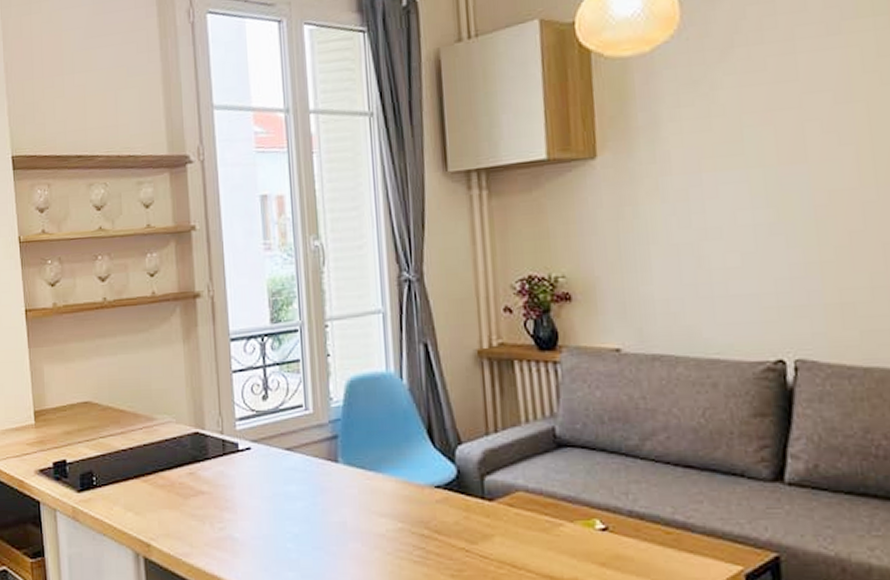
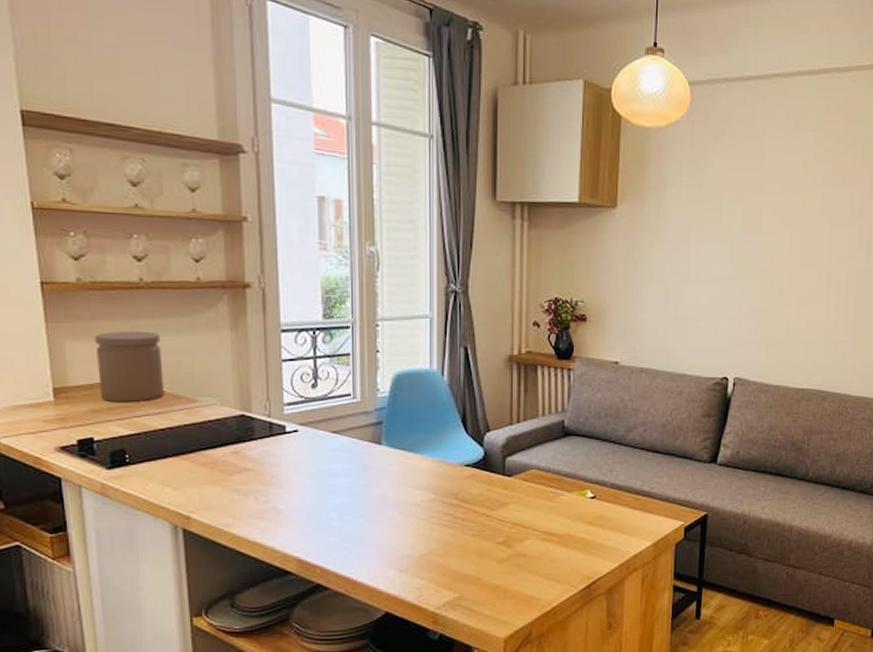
jar: none [67,350,125,424] -> present [95,330,164,403]

